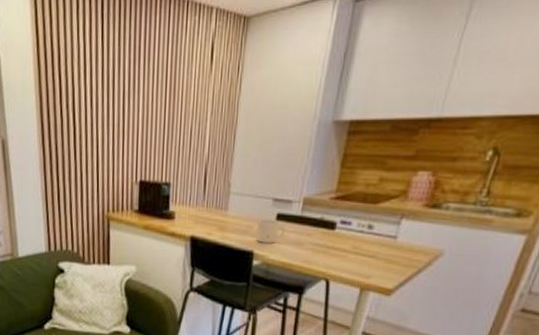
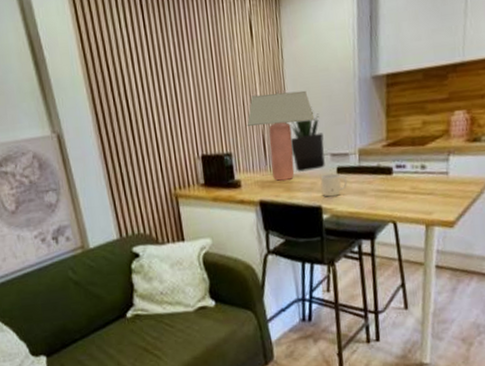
table lamp: none [190,122,263,219] -> present [246,90,315,181]
planter: none [233,145,269,213] -> present [289,106,325,172]

